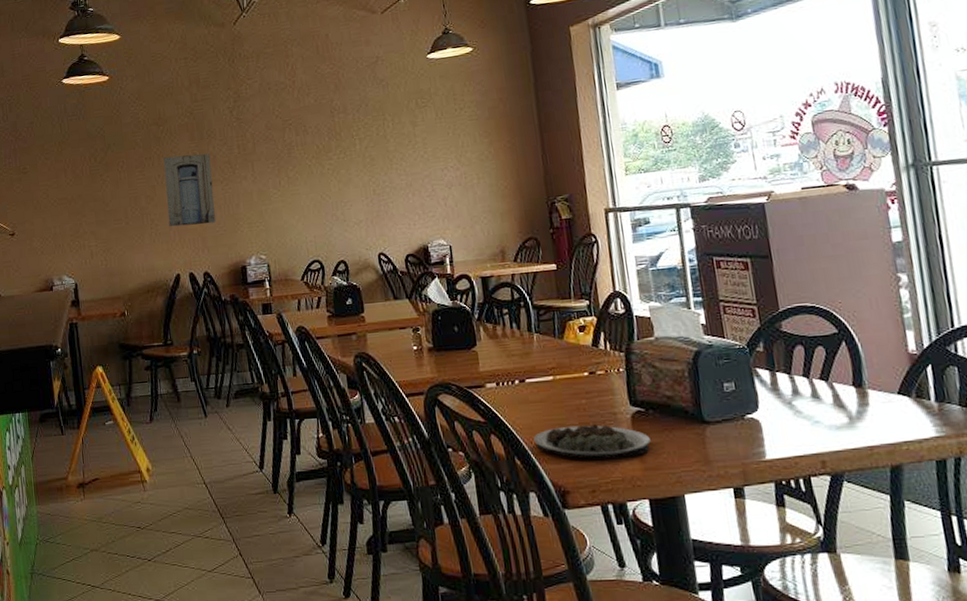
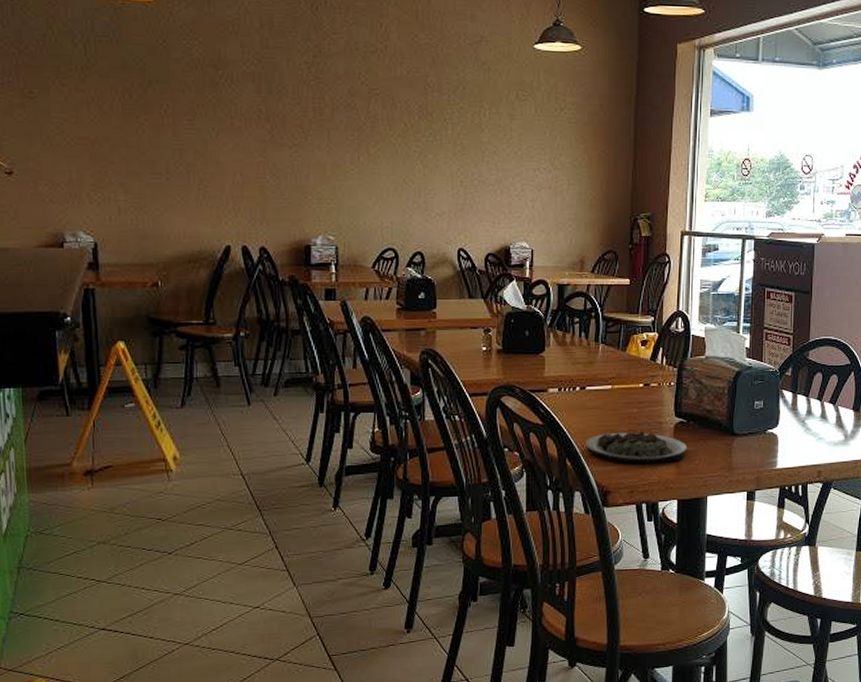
wall art: present [163,153,216,227] -> none [220,108,280,193]

